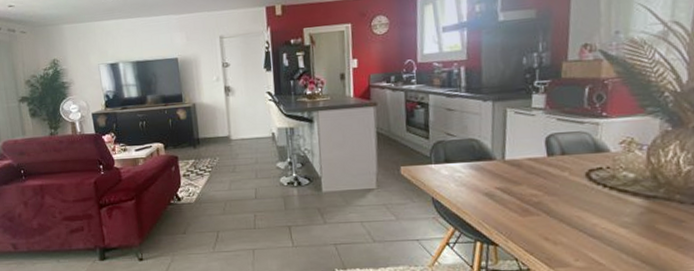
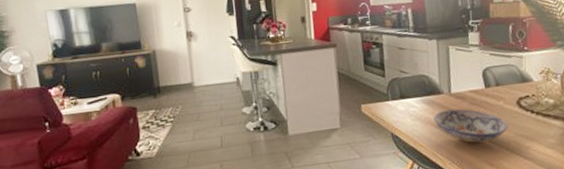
bowl: none [481,177,572,215] -> present [433,108,508,143]

